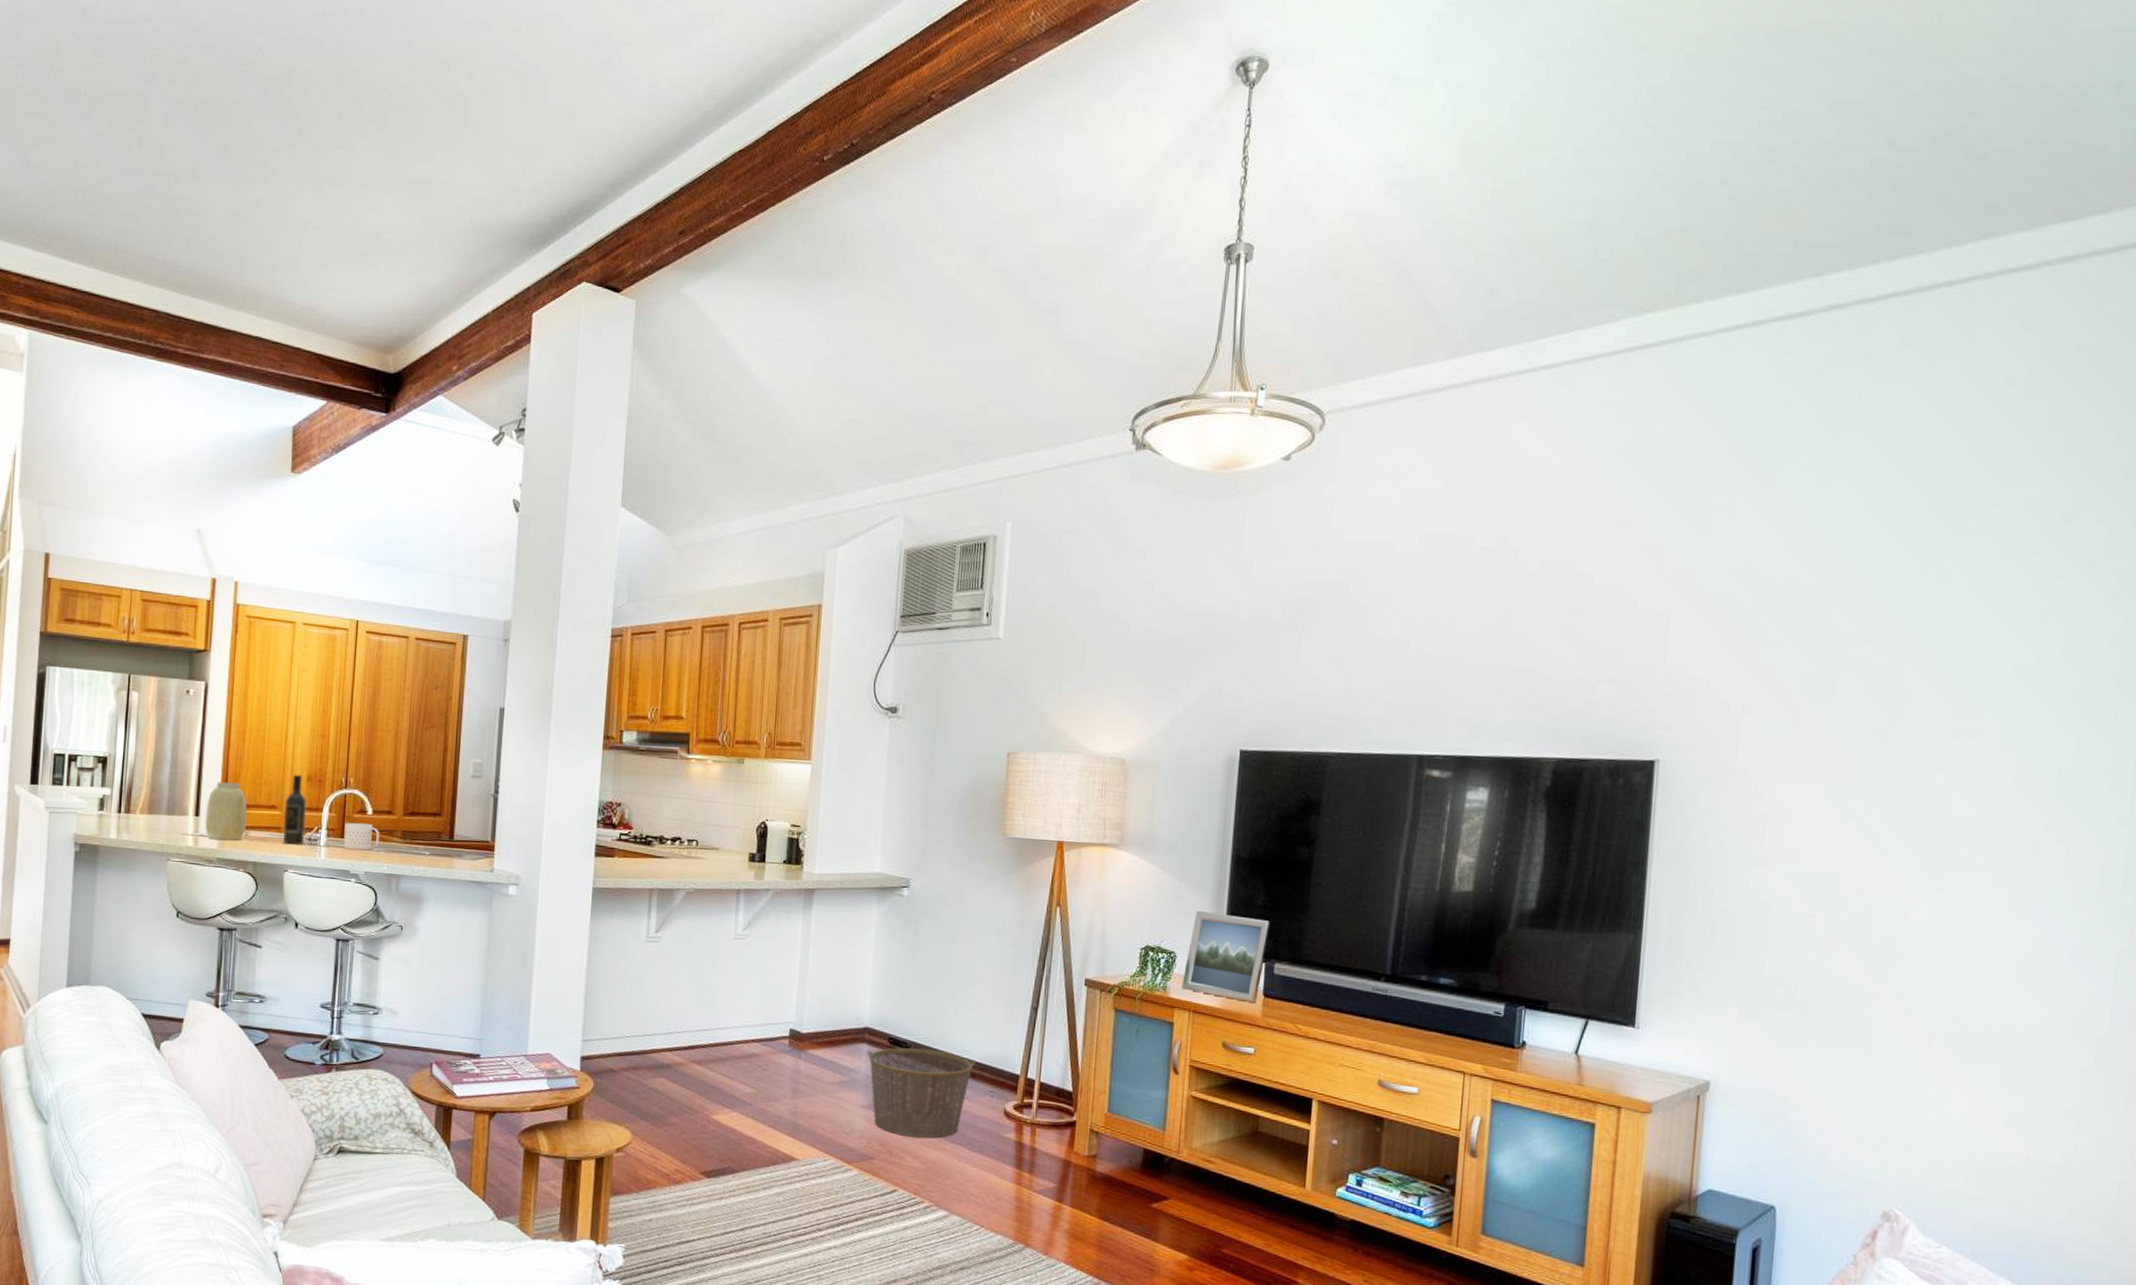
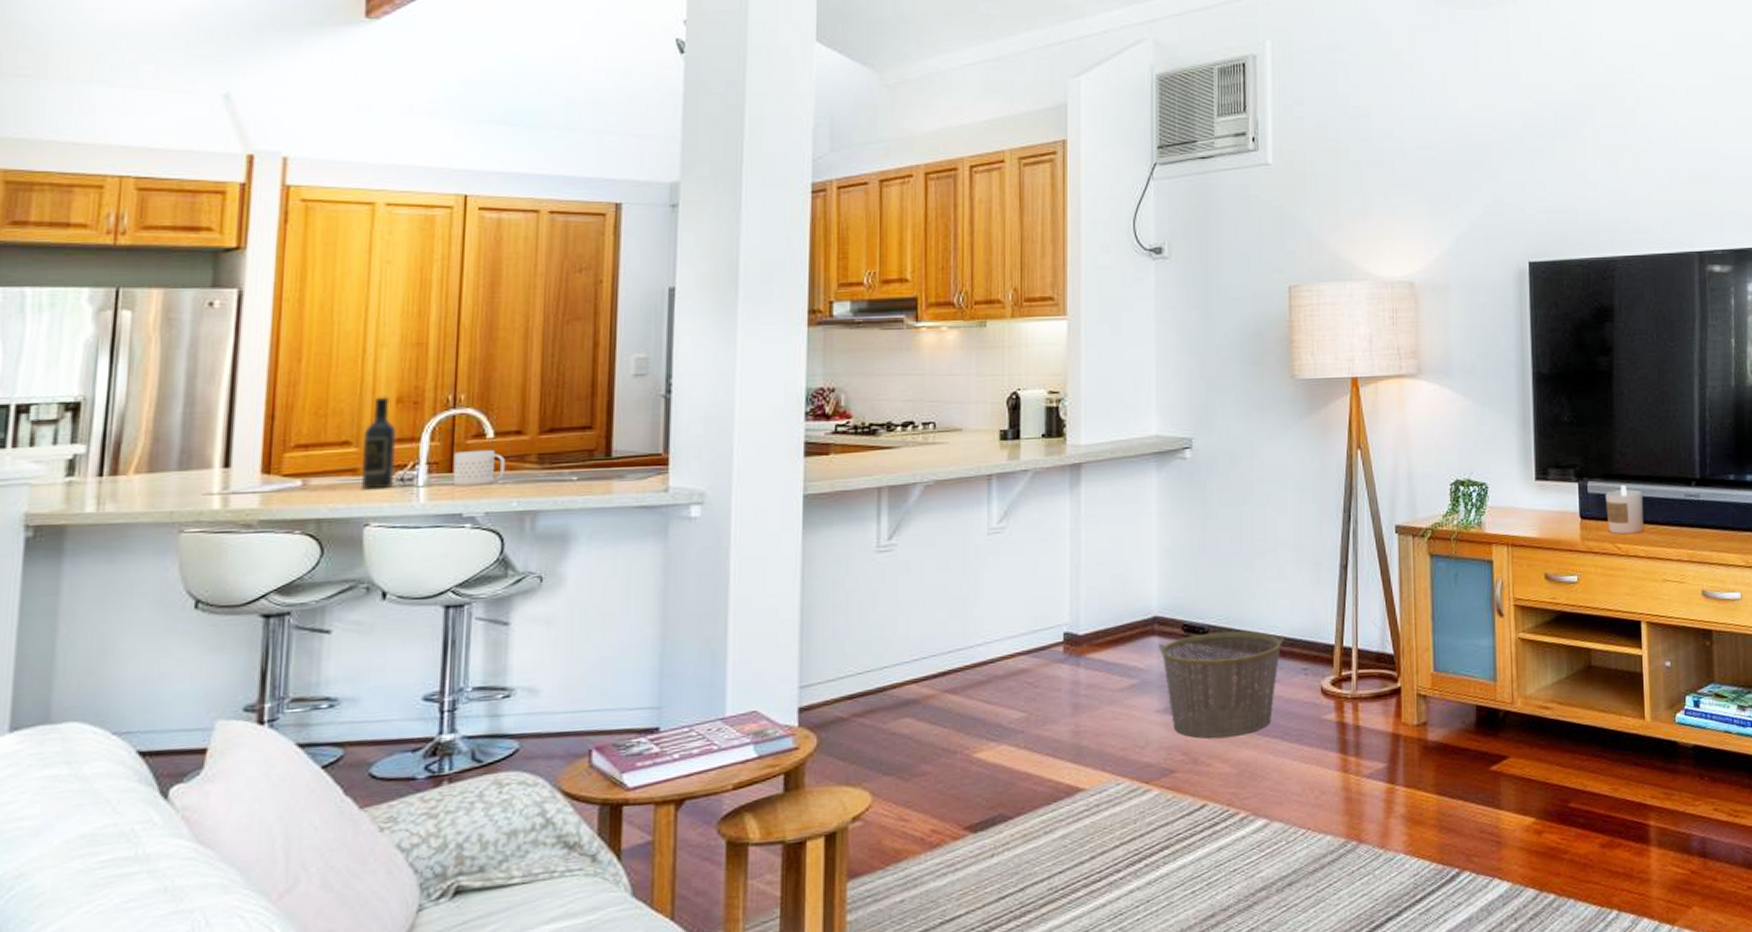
vase: present [205,781,247,841] -> none [240,416,305,497]
picture frame: present [1181,910,1271,1004] -> none [1496,435,1579,528]
candle: none [1290,971,1330,1018] -> present [1605,485,1644,535]

